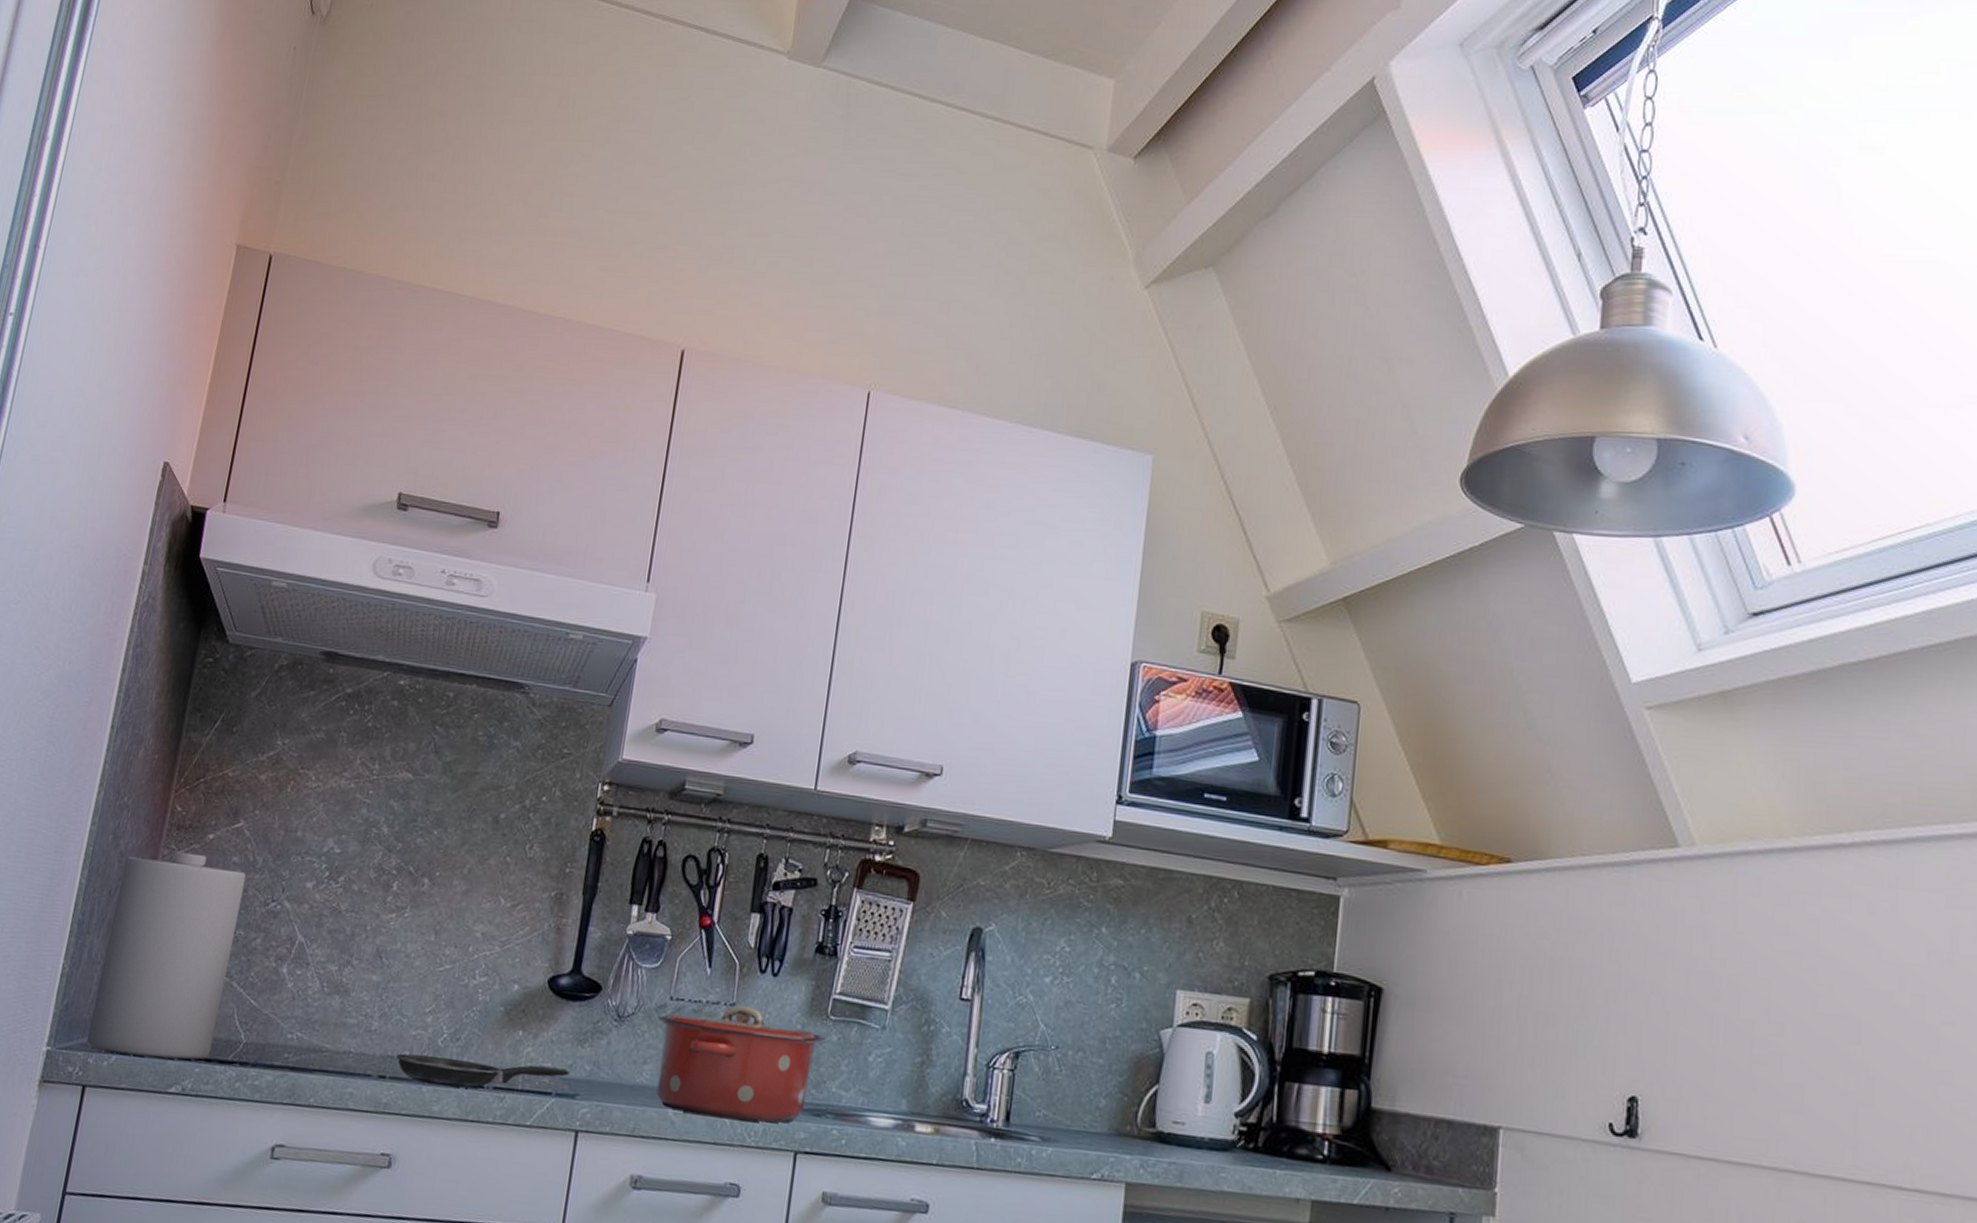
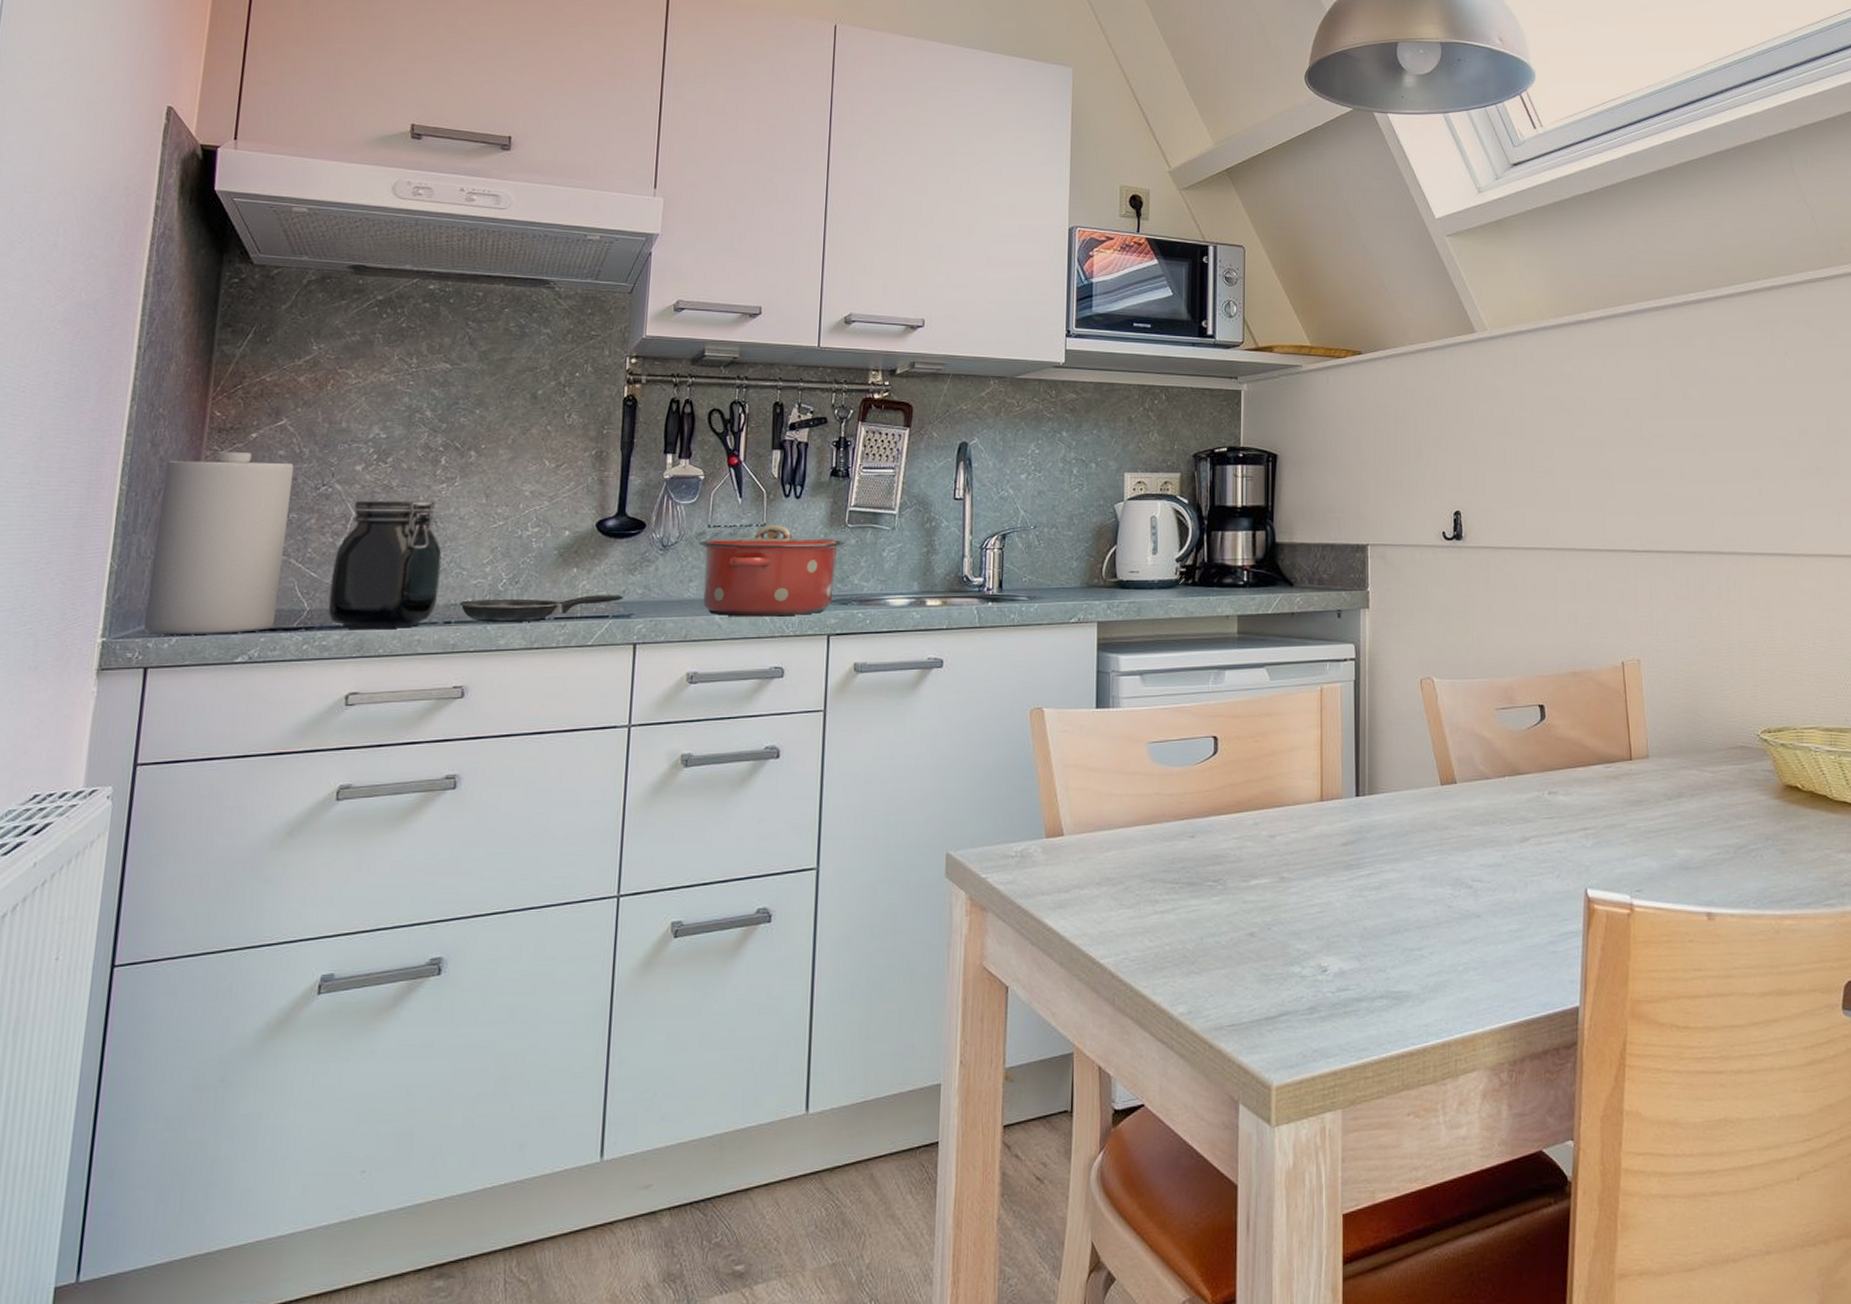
jar: none [264,922,384,1077] -> present [328,500,442,630]

